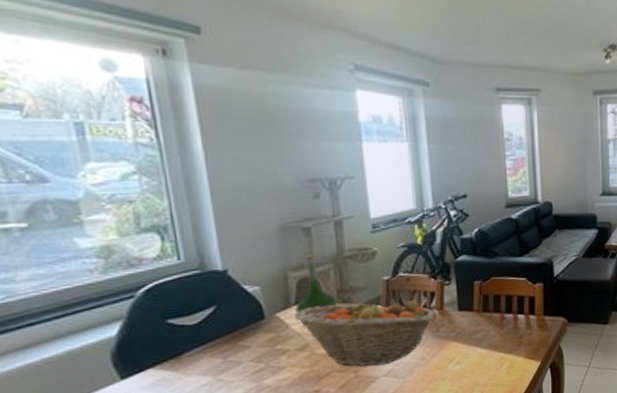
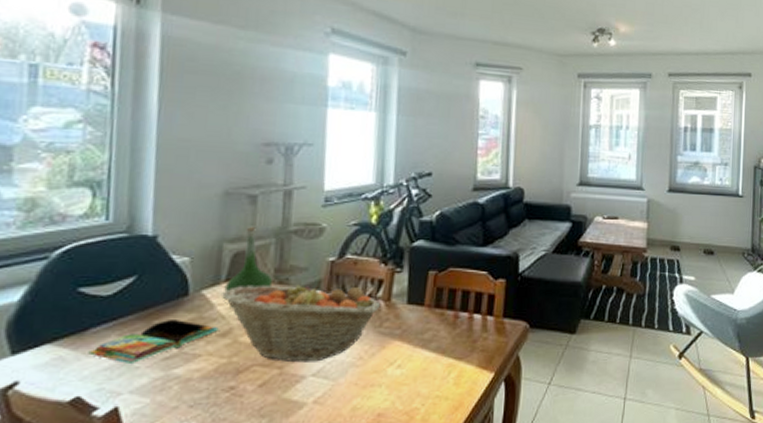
book: none [187,339,297,379] -> present [88,320,219,363]

